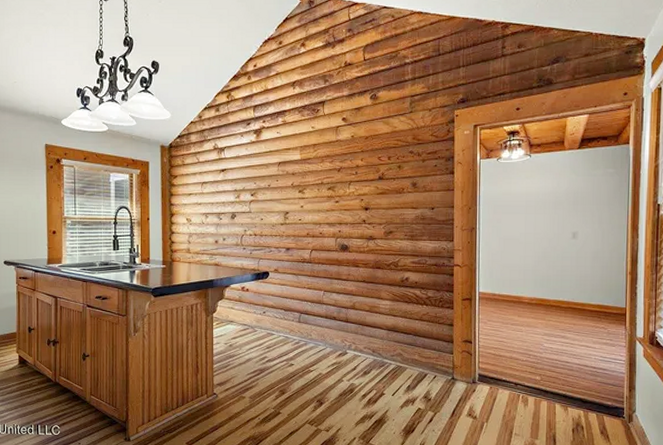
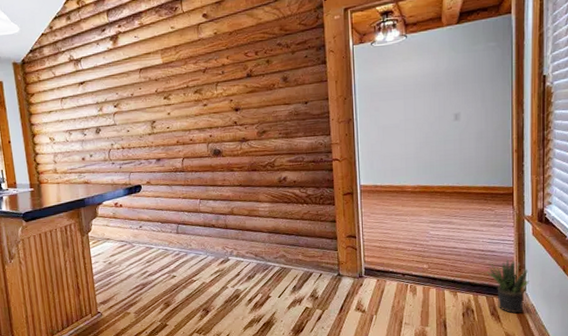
potted plant: none [598,379,640,435] -> present [487,260,530,314]

